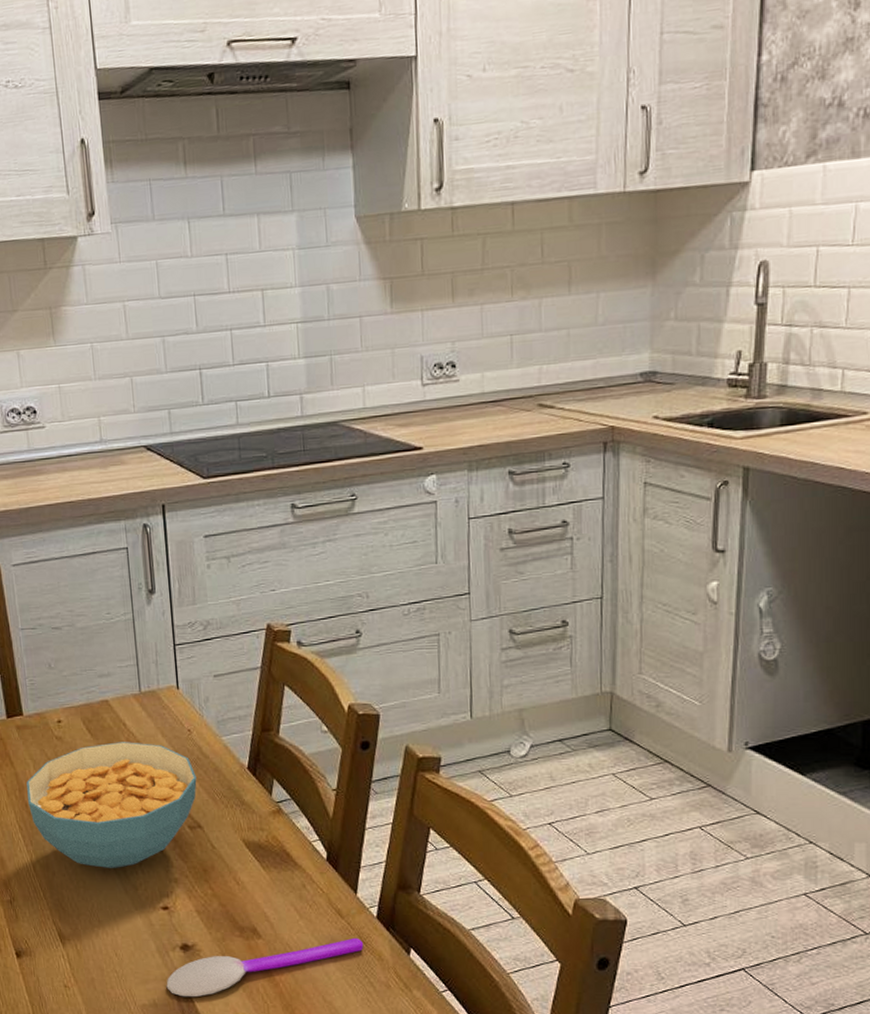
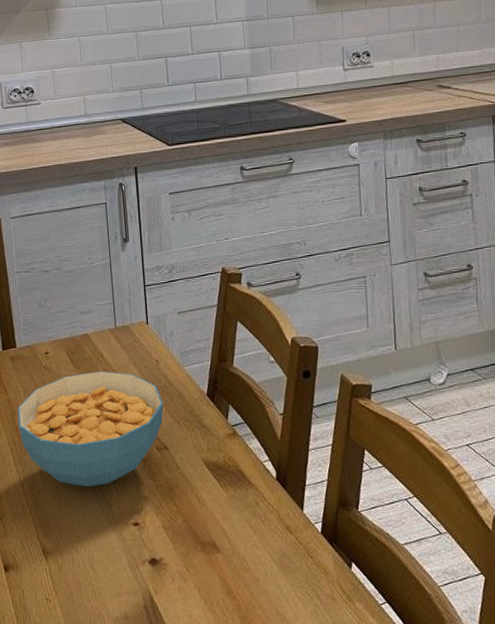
spoon: present [166,937,364,997] -> none [136,552,311,610]

